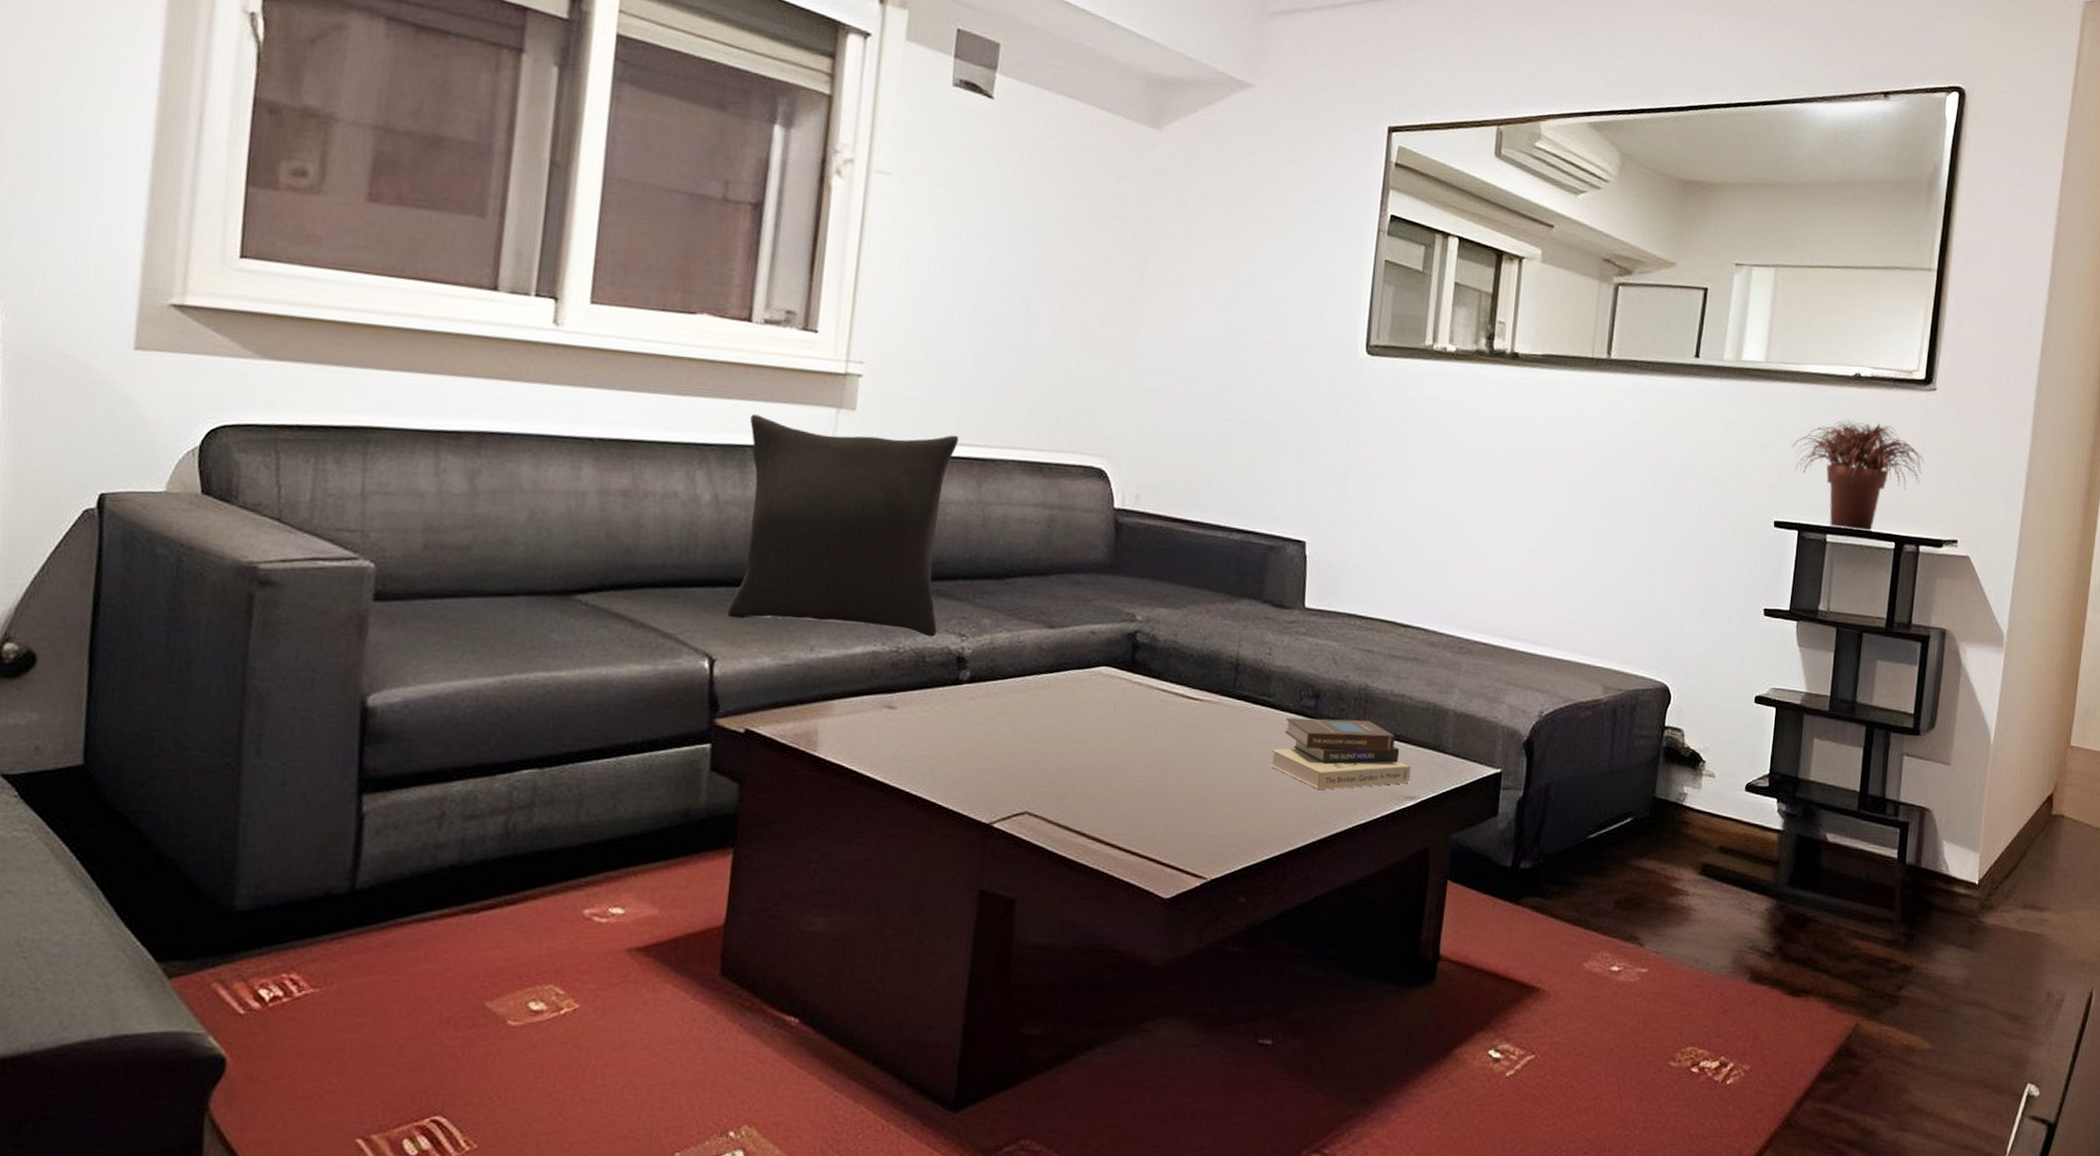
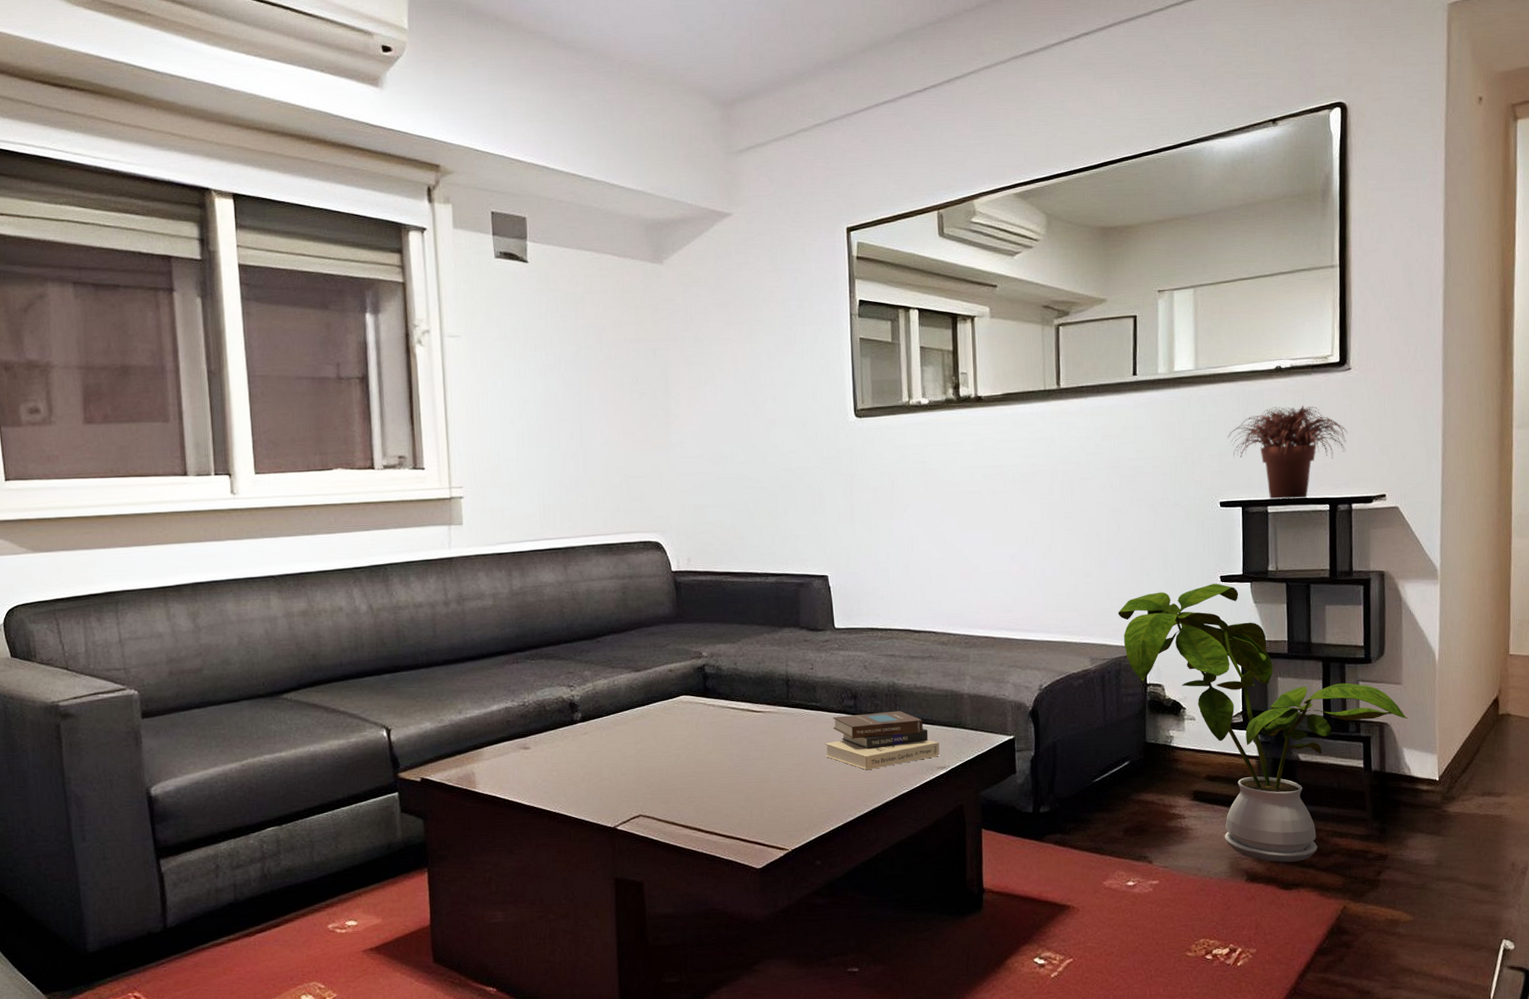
pillow: present [727,414,959,638] -> none [385,532,551,696]
house plant: none [1642,616,1953,964] -> present [1118,583,1408,863]

